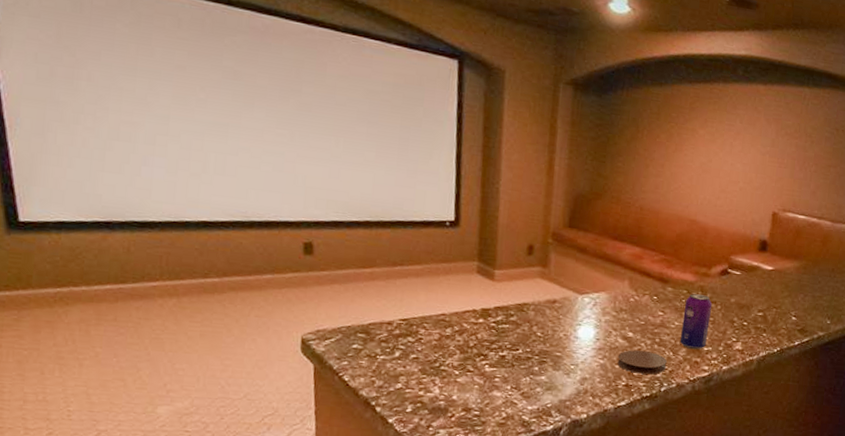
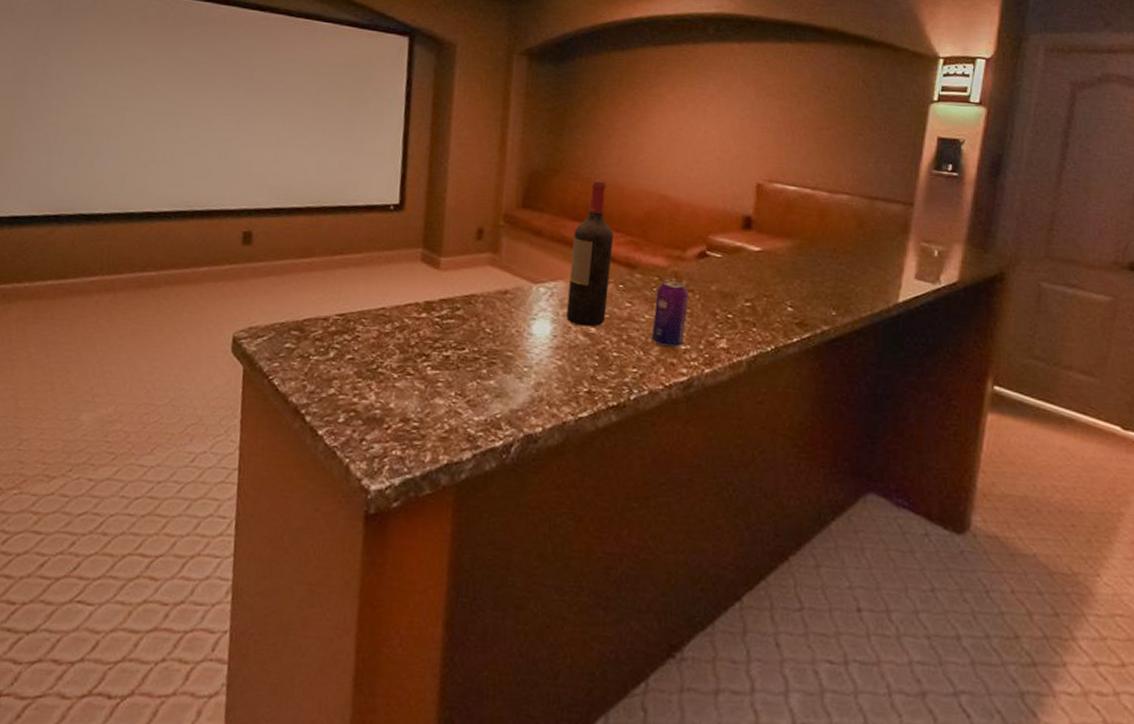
wine bottle: none [608,205,650,332] -> present [566,180,614,327]
coaster: present [617,350,667,375] -> none [578,349,637,379]

